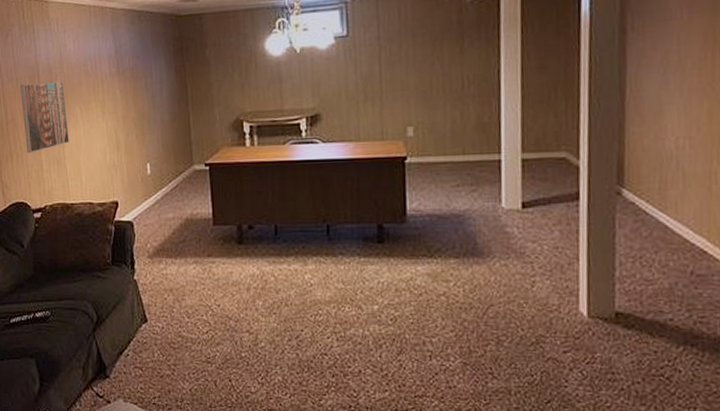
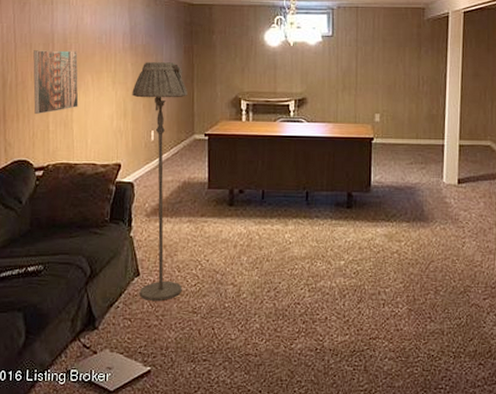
floor lamp: none [123,85,194,349] -> present [132,62,188,300]

